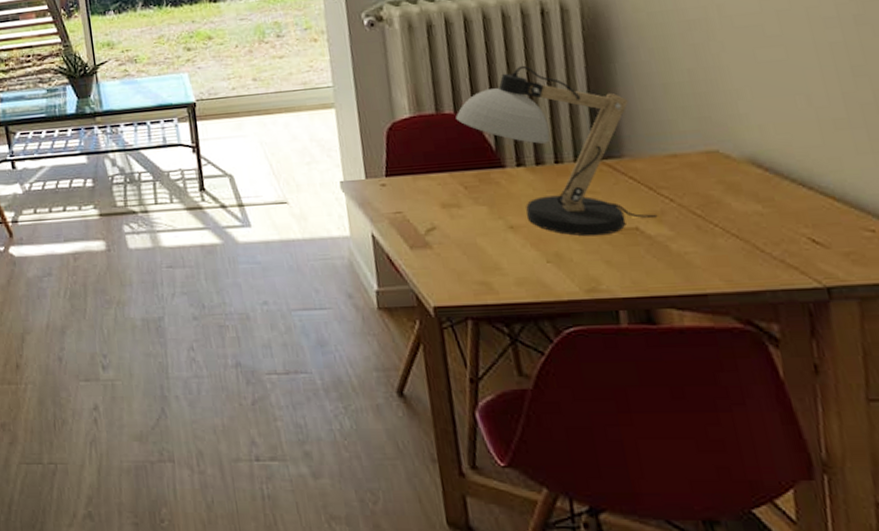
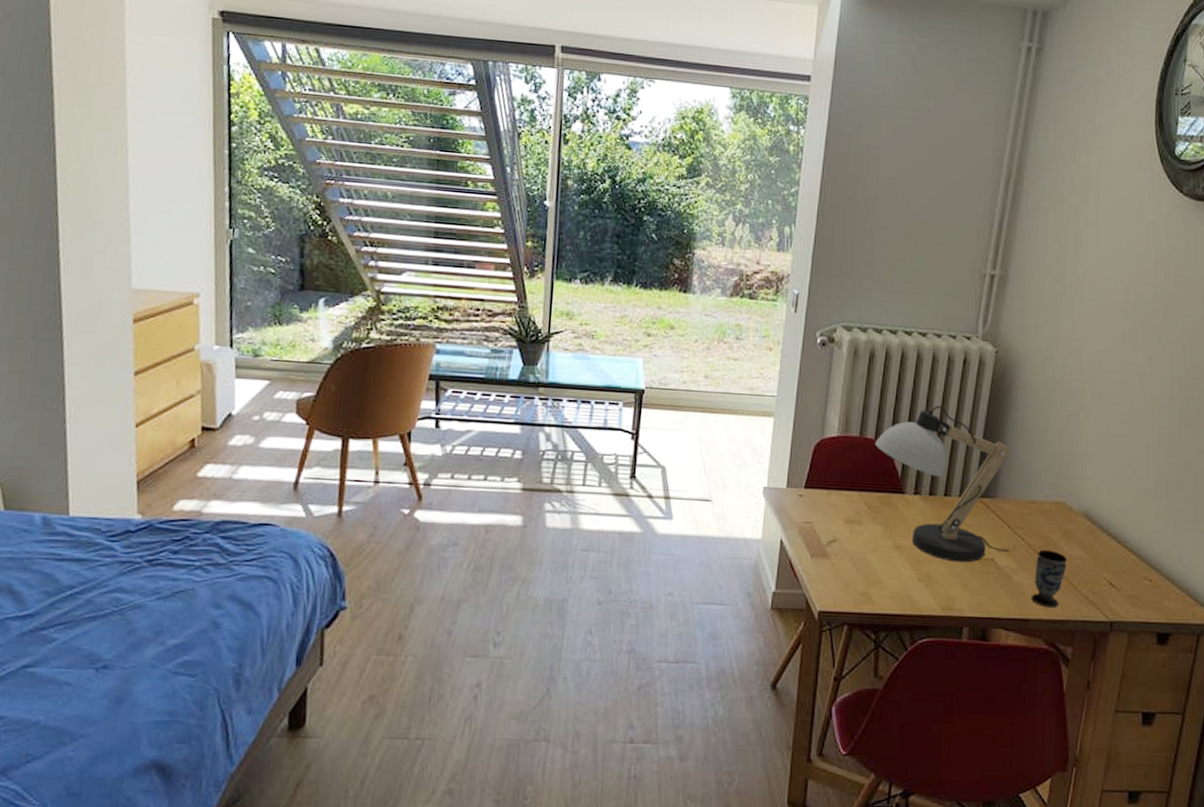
cup: none [697,208,744,279] -> present [1031,549,1068,608]

